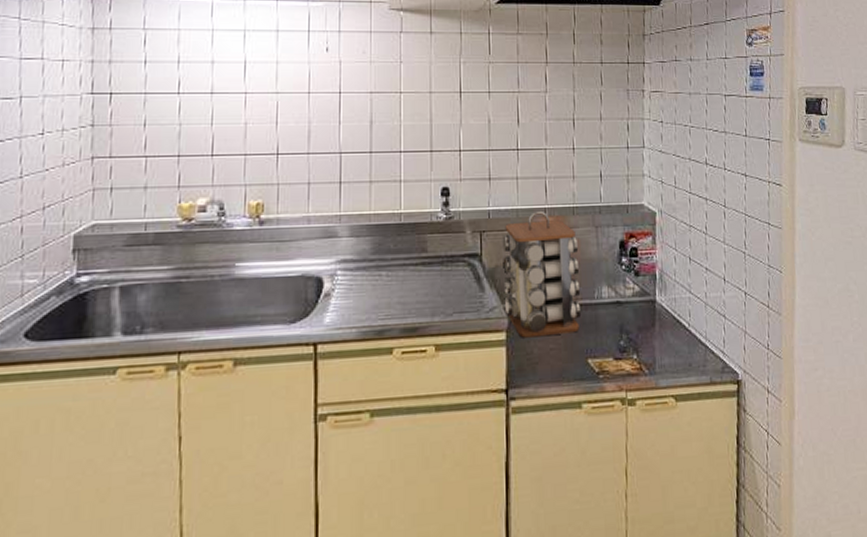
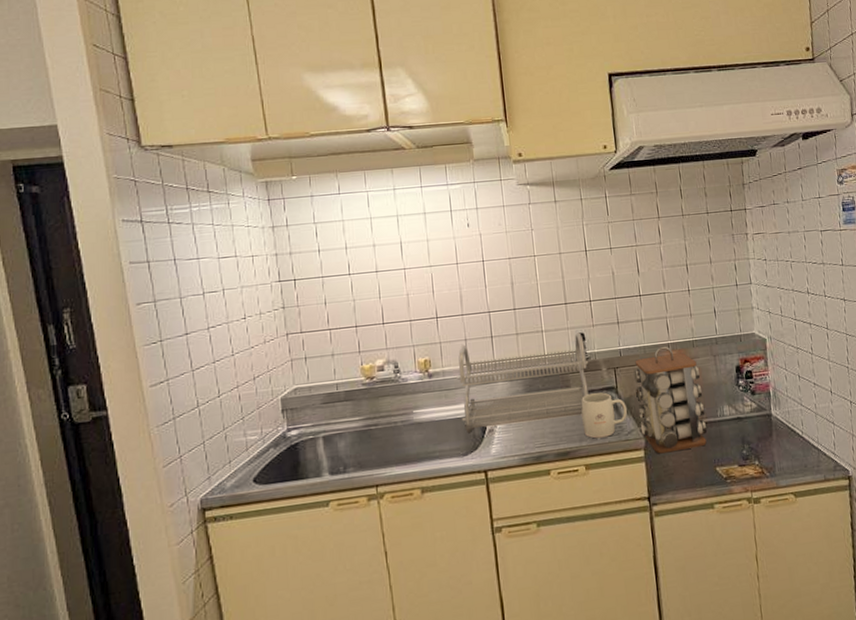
dish rack: none [293,185,452,297] -> present [456,331,589,434]
mug: none [437,259,490,314] -> present [581,392,627,439]

